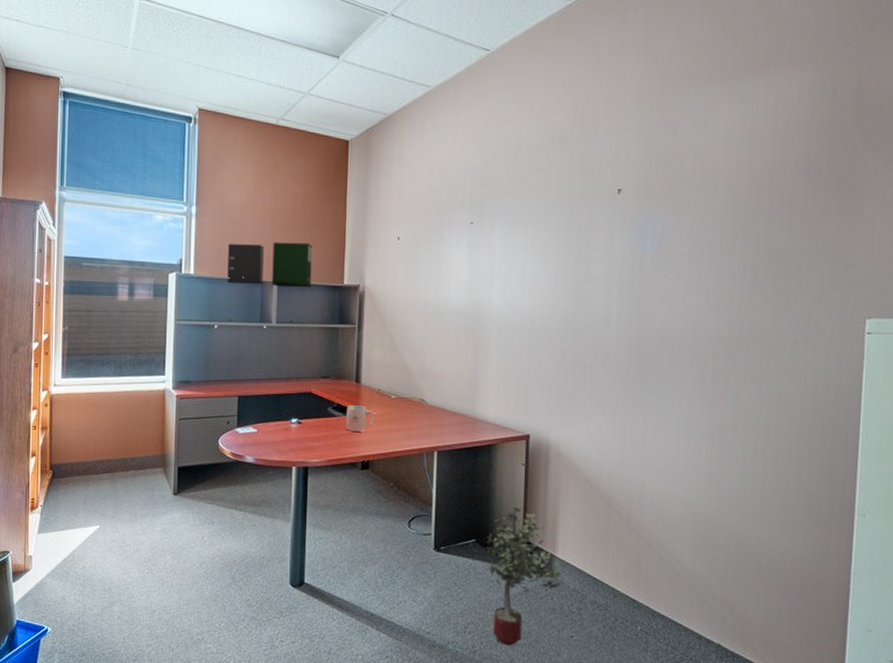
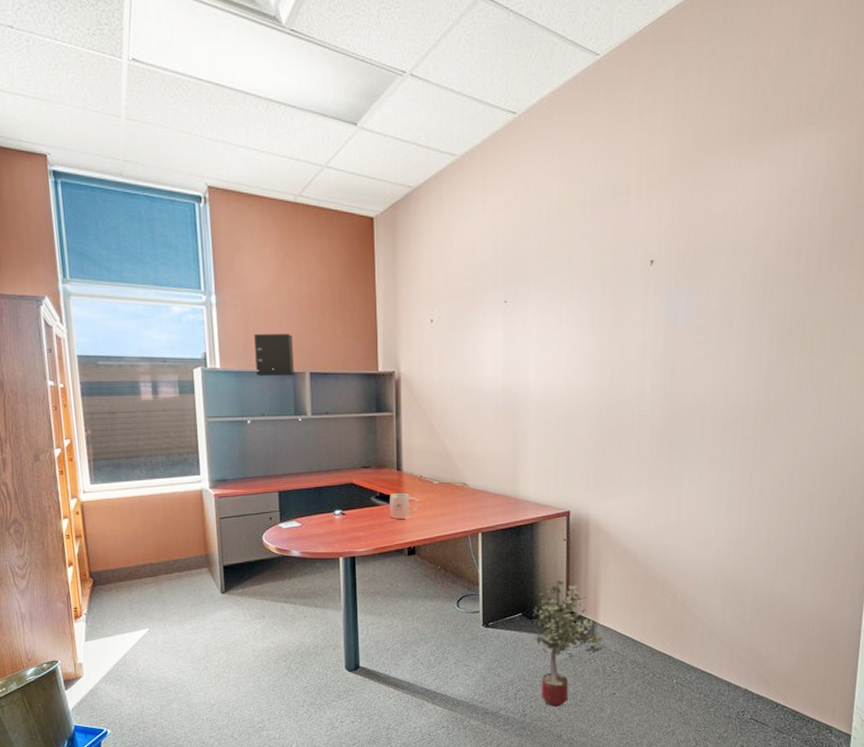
binder: present [272,242,313,288] -> none [301,329,345,378]

